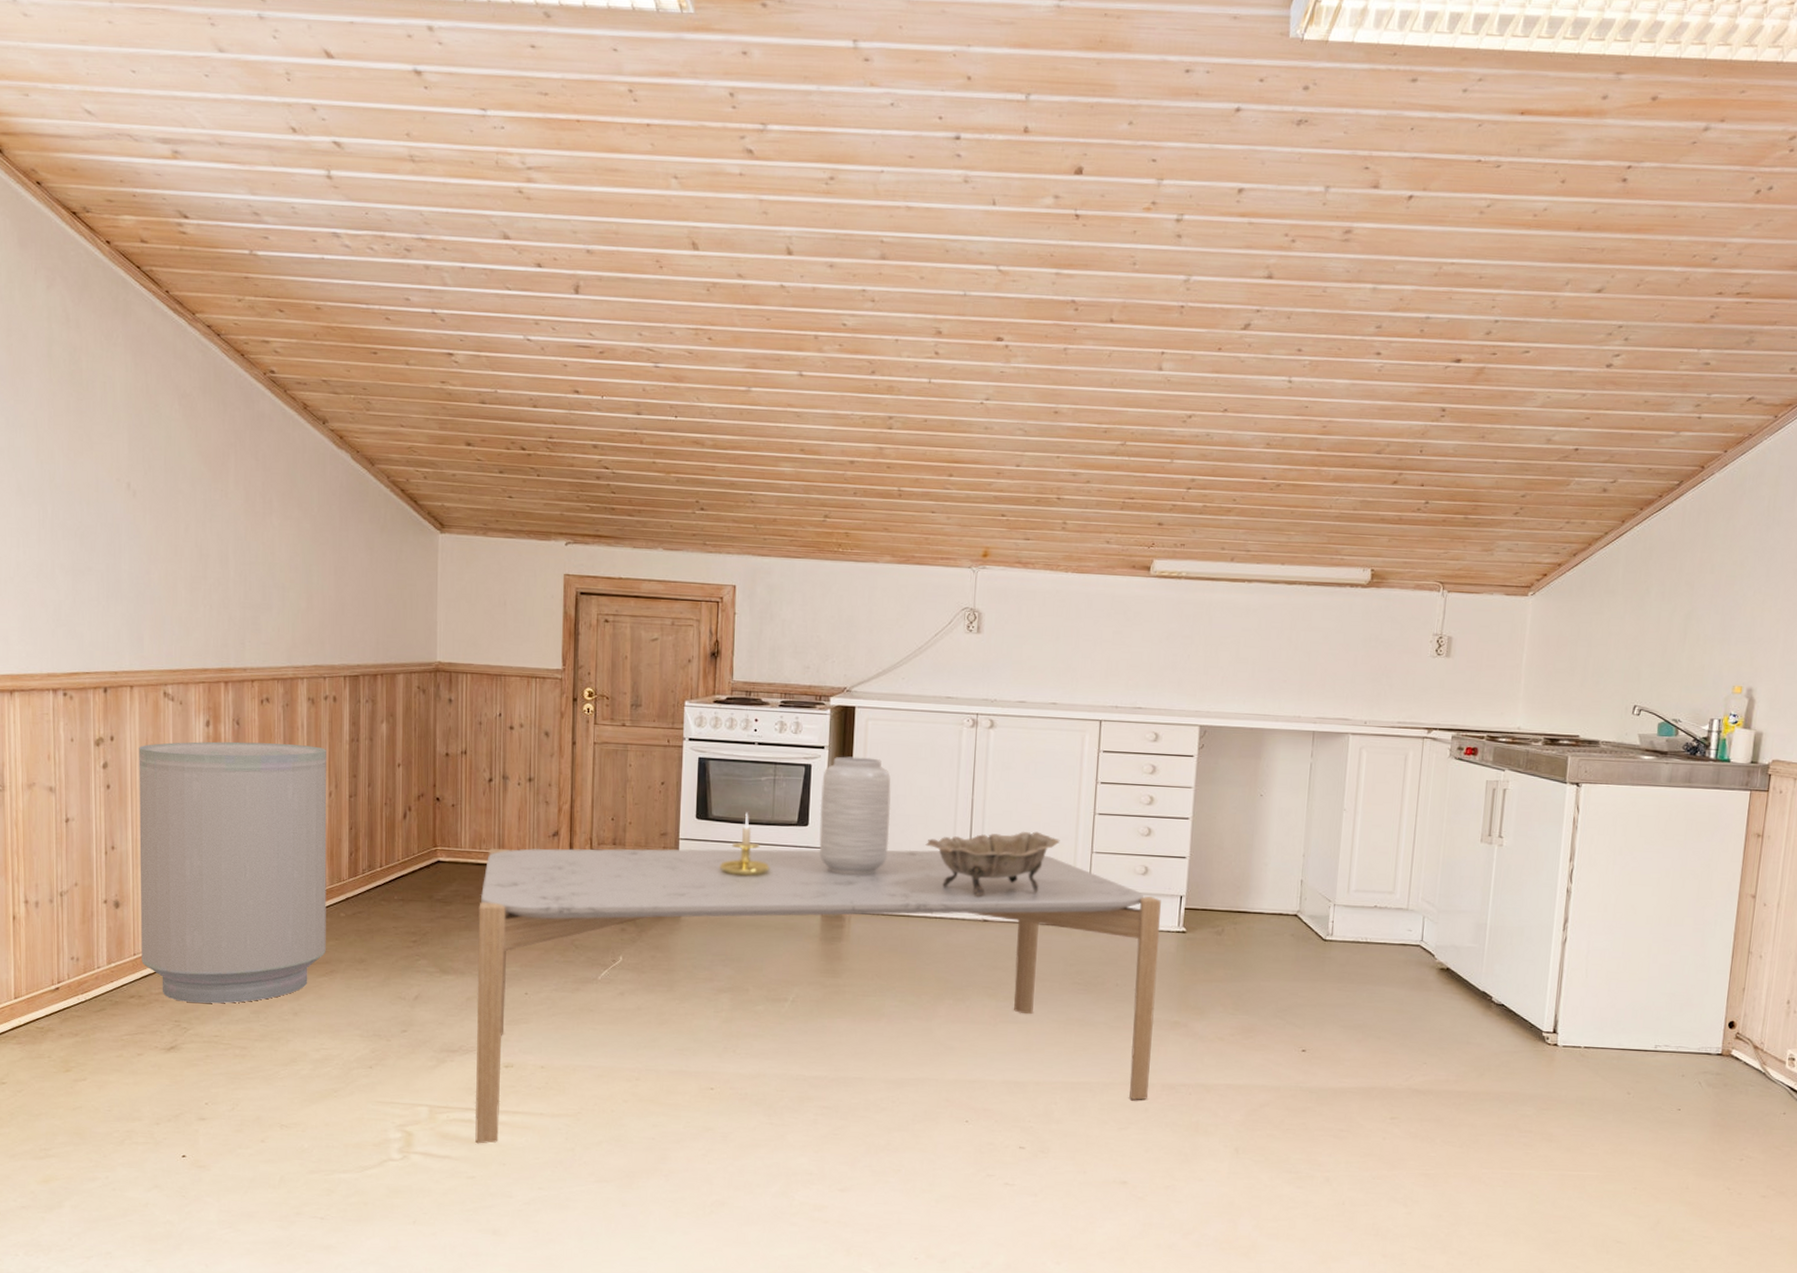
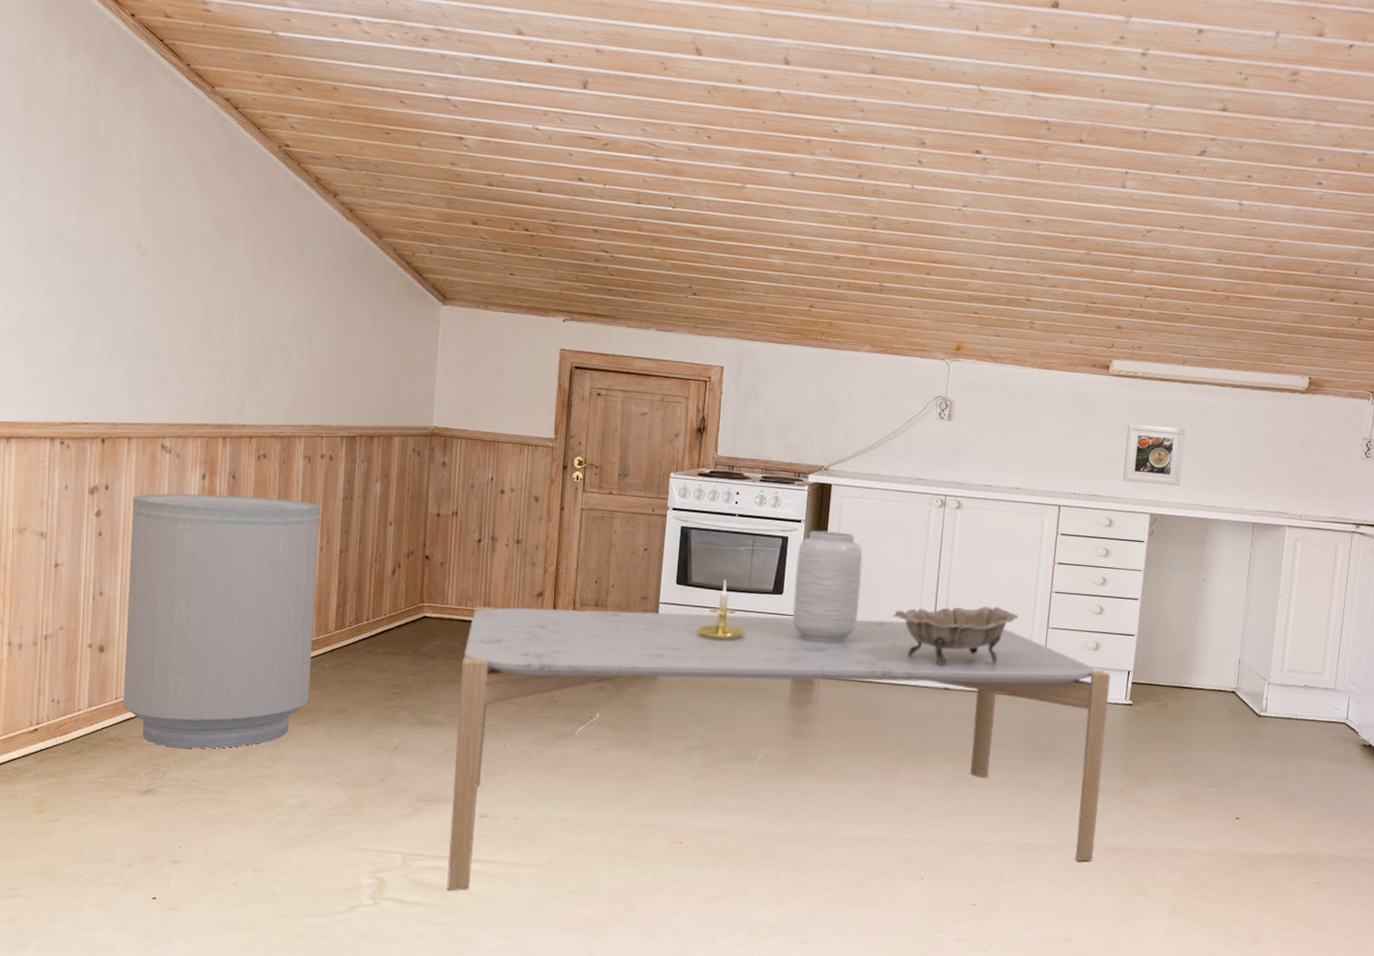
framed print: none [1169,629,1236,694] -> present [1123,424,1186,486]

